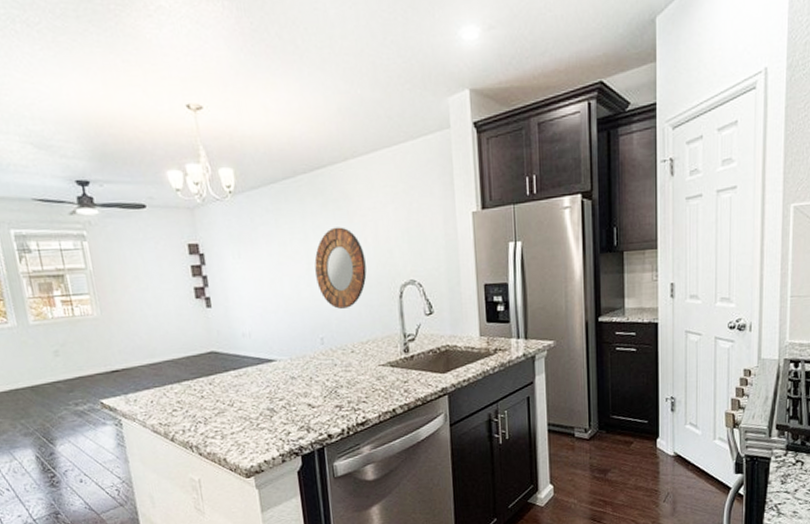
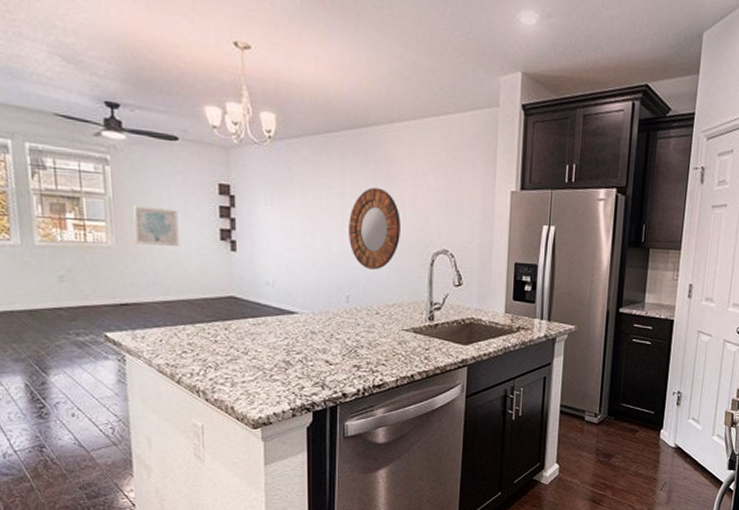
wall art: none [112,274,158,312] -> present [133,205,179,246]

